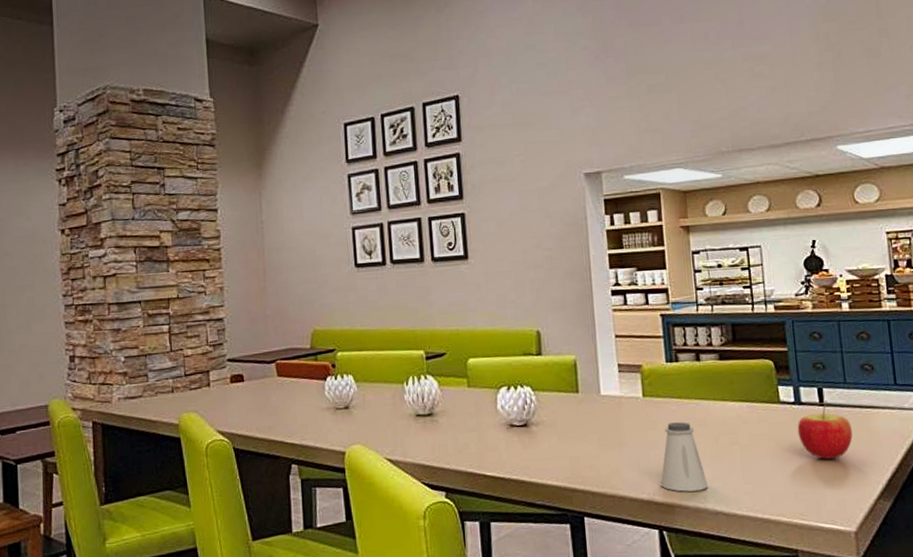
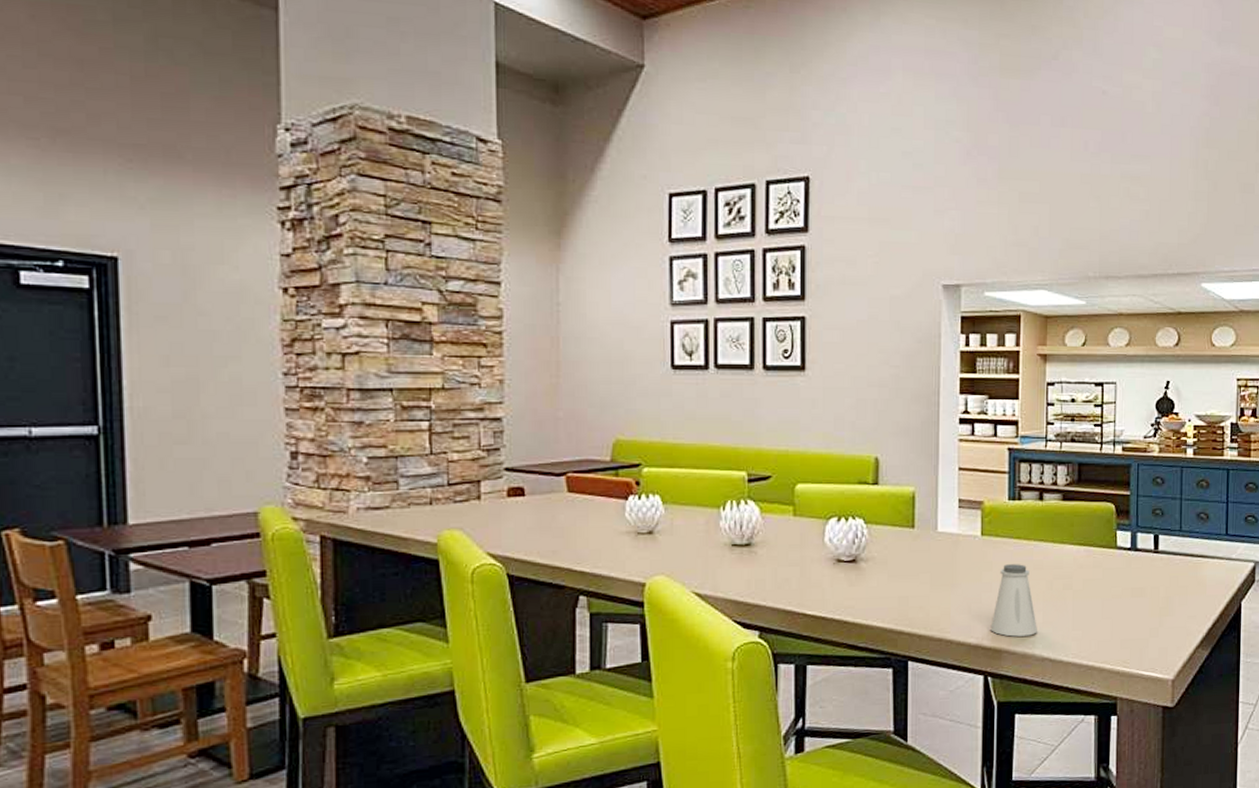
apple: present [797,400,853,460] -> none [1130,547,1181,607]

